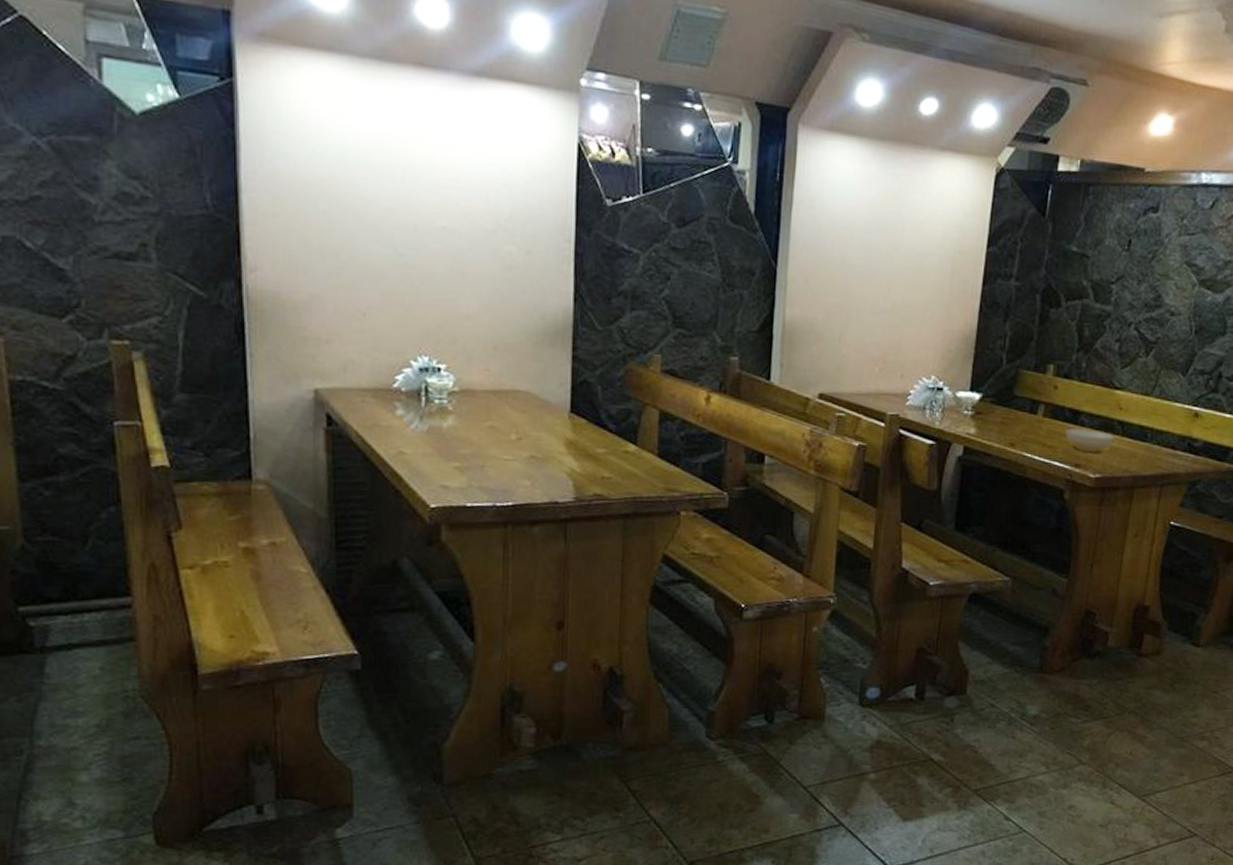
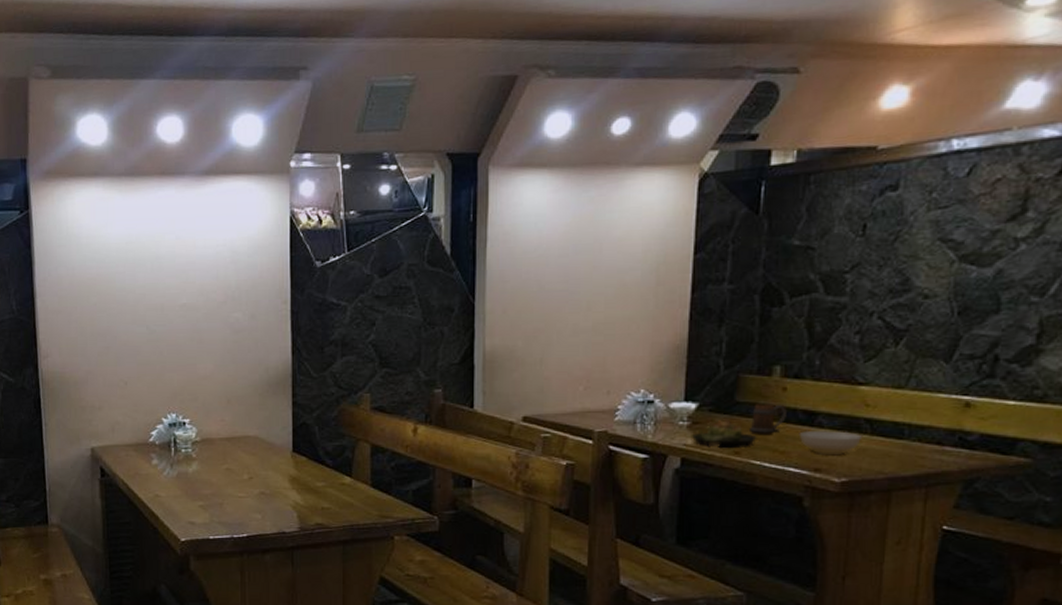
salad: none [974,411,1030,439] -> present [692,419,757,447]
beer mug: none [1024,399,1056,431] -> present [750,404,787,436]

